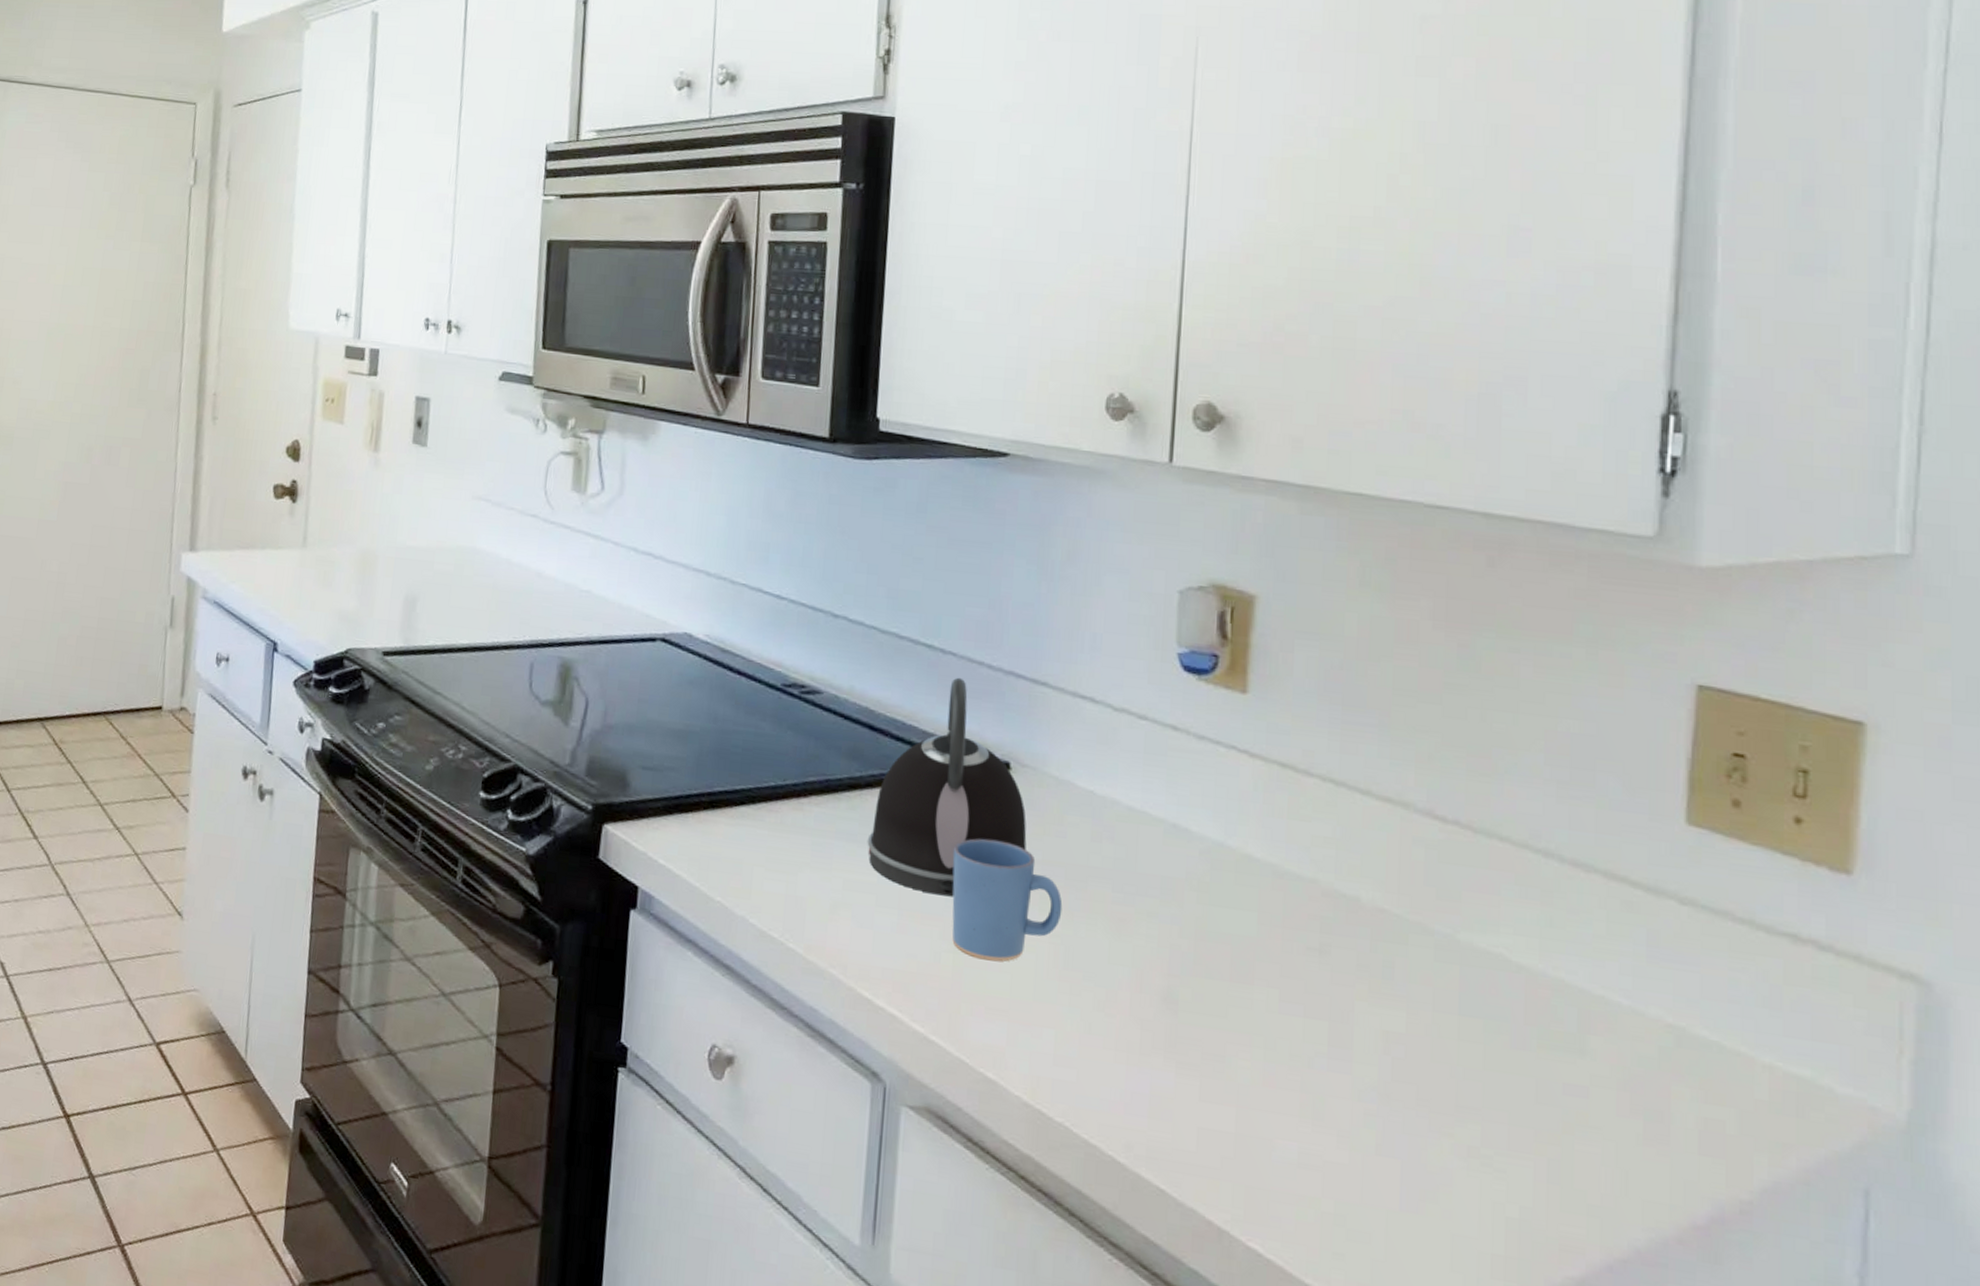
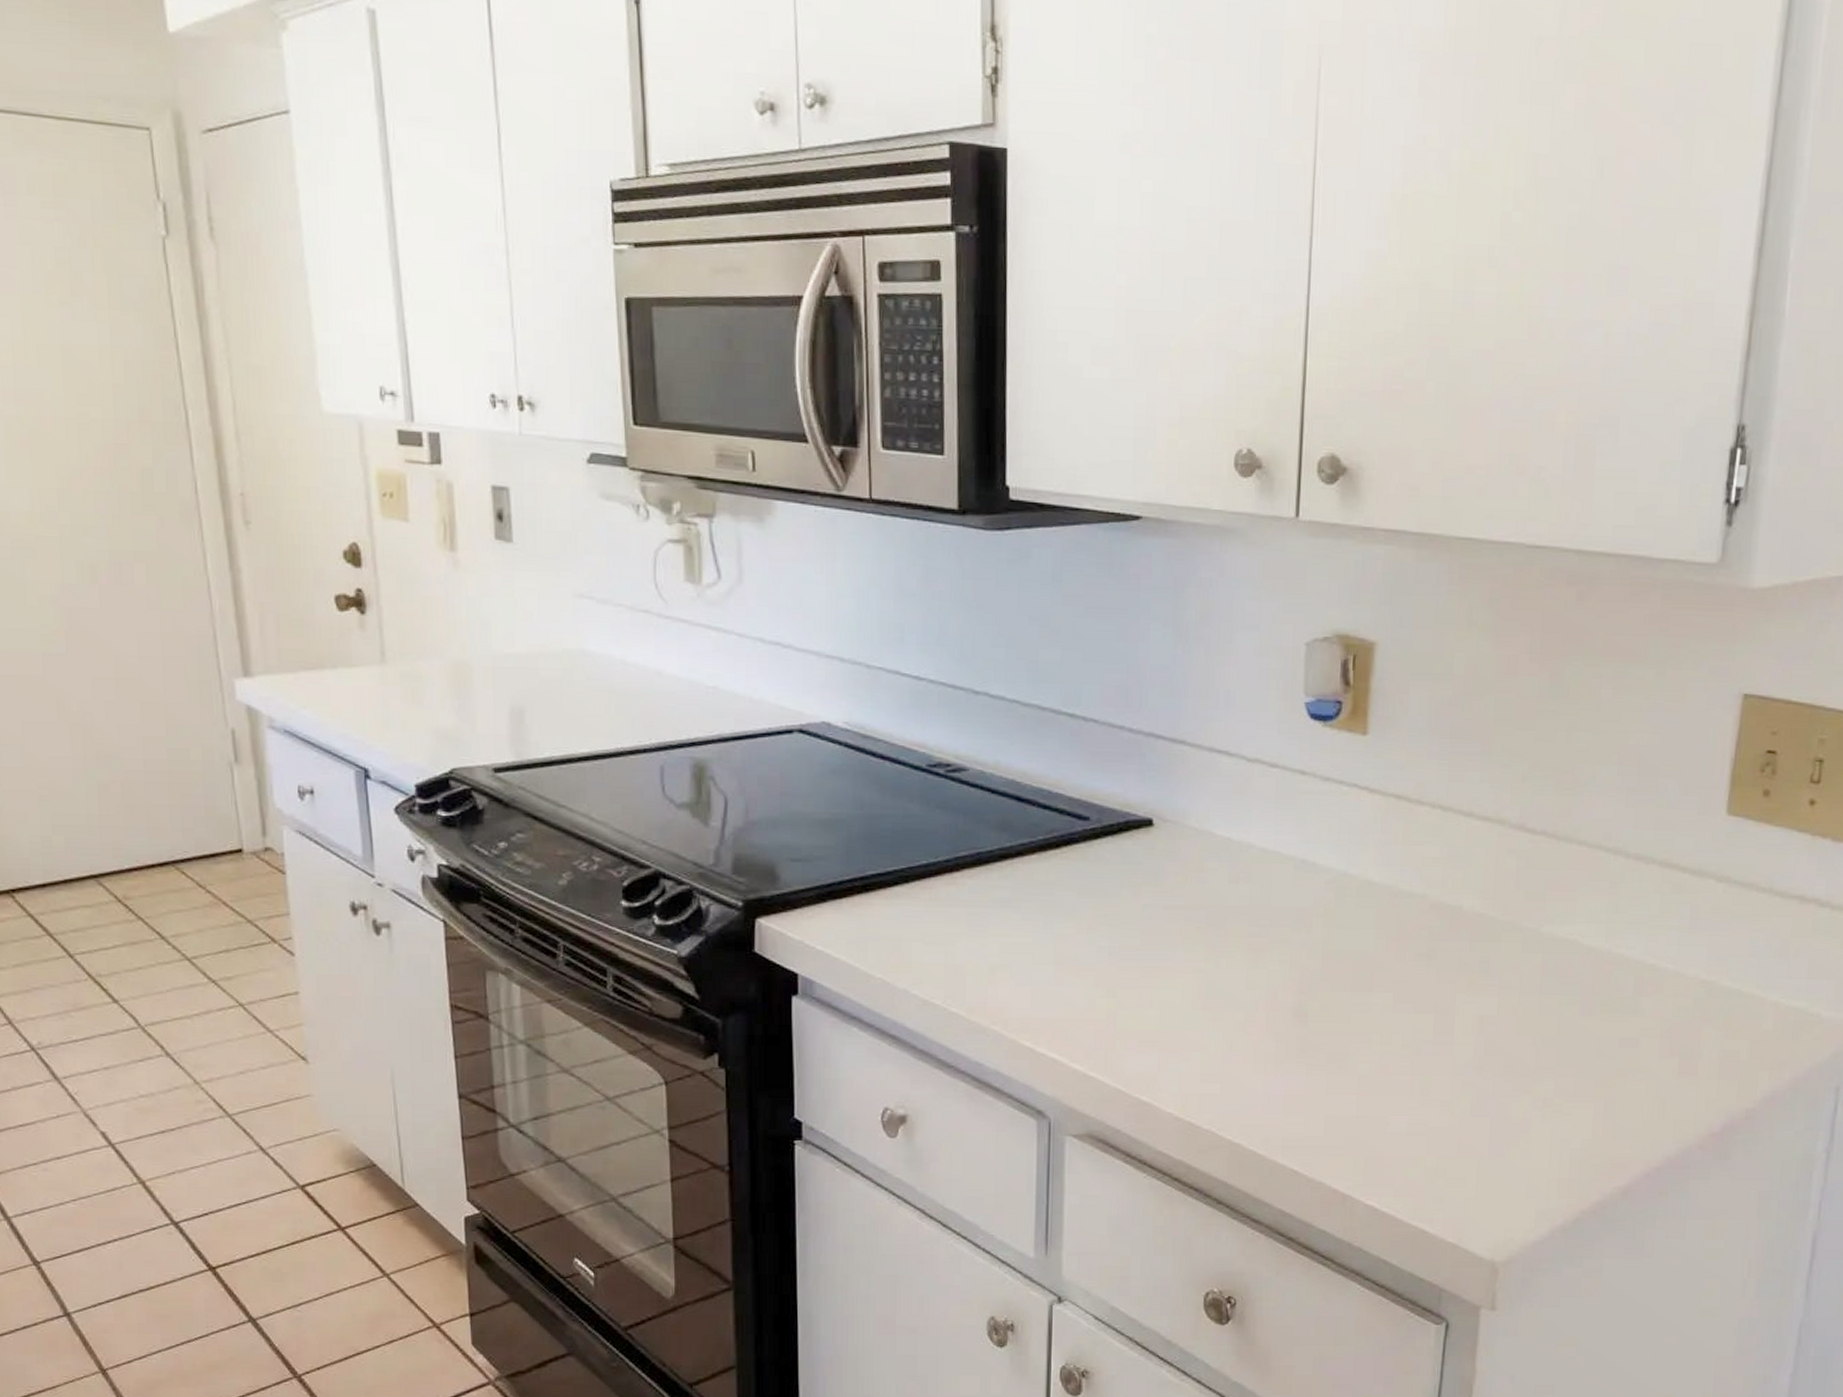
kettle: present [867,677,1027,897] -> none [1021,743,1171,948]
mug: present [952,838,1063,962] -> none [1102,891,1205,1000]

